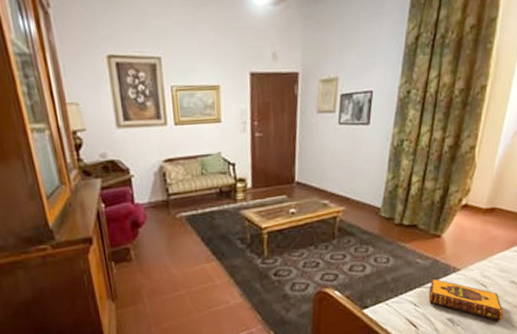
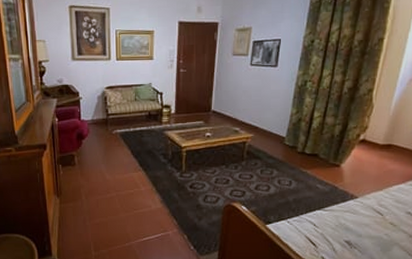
hardback book: present [428,278,504,321] -> none [327,203,400,248]

